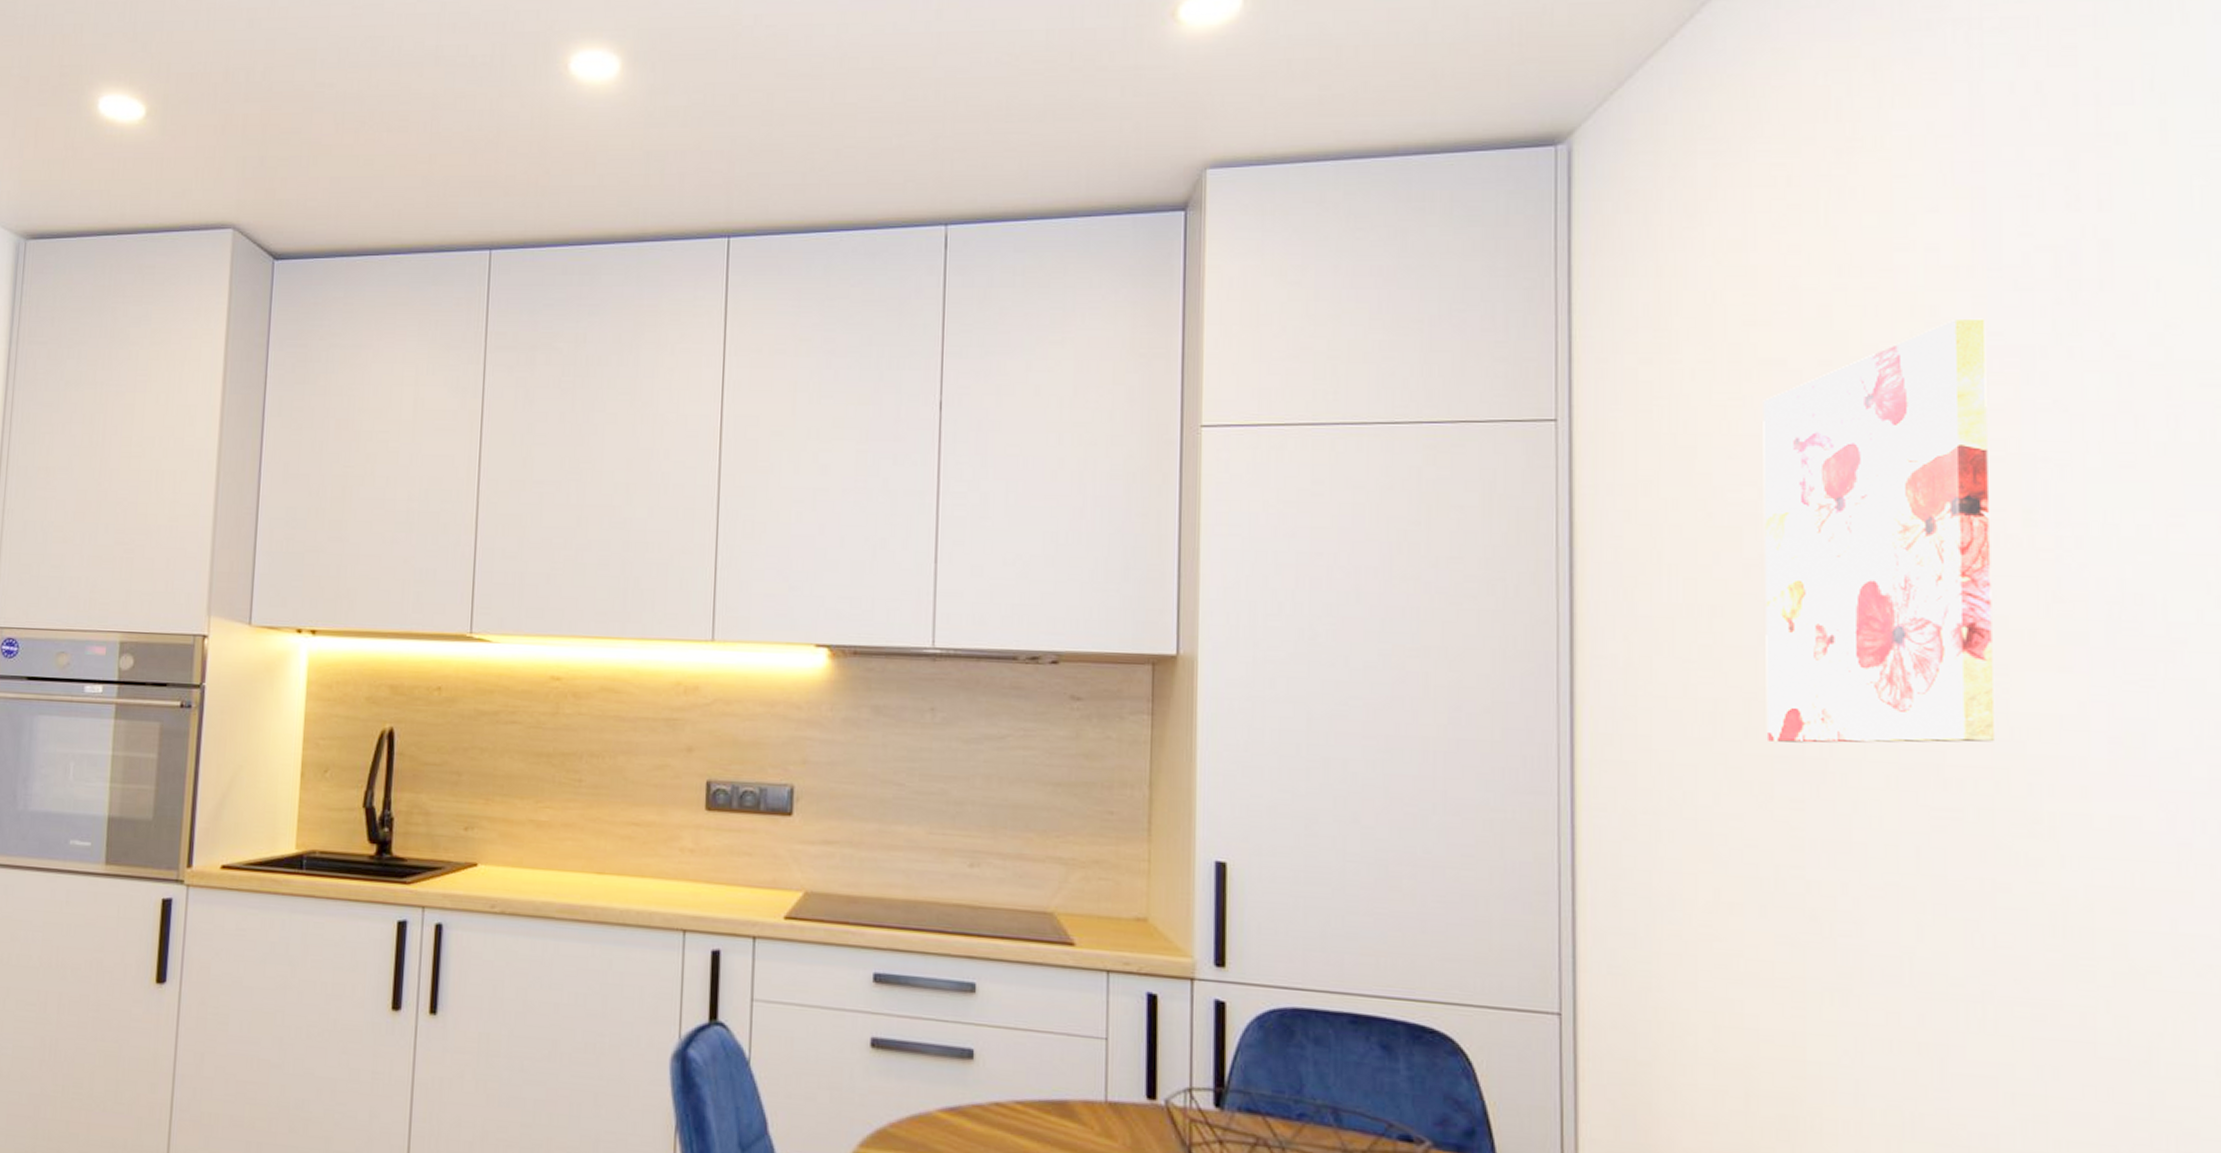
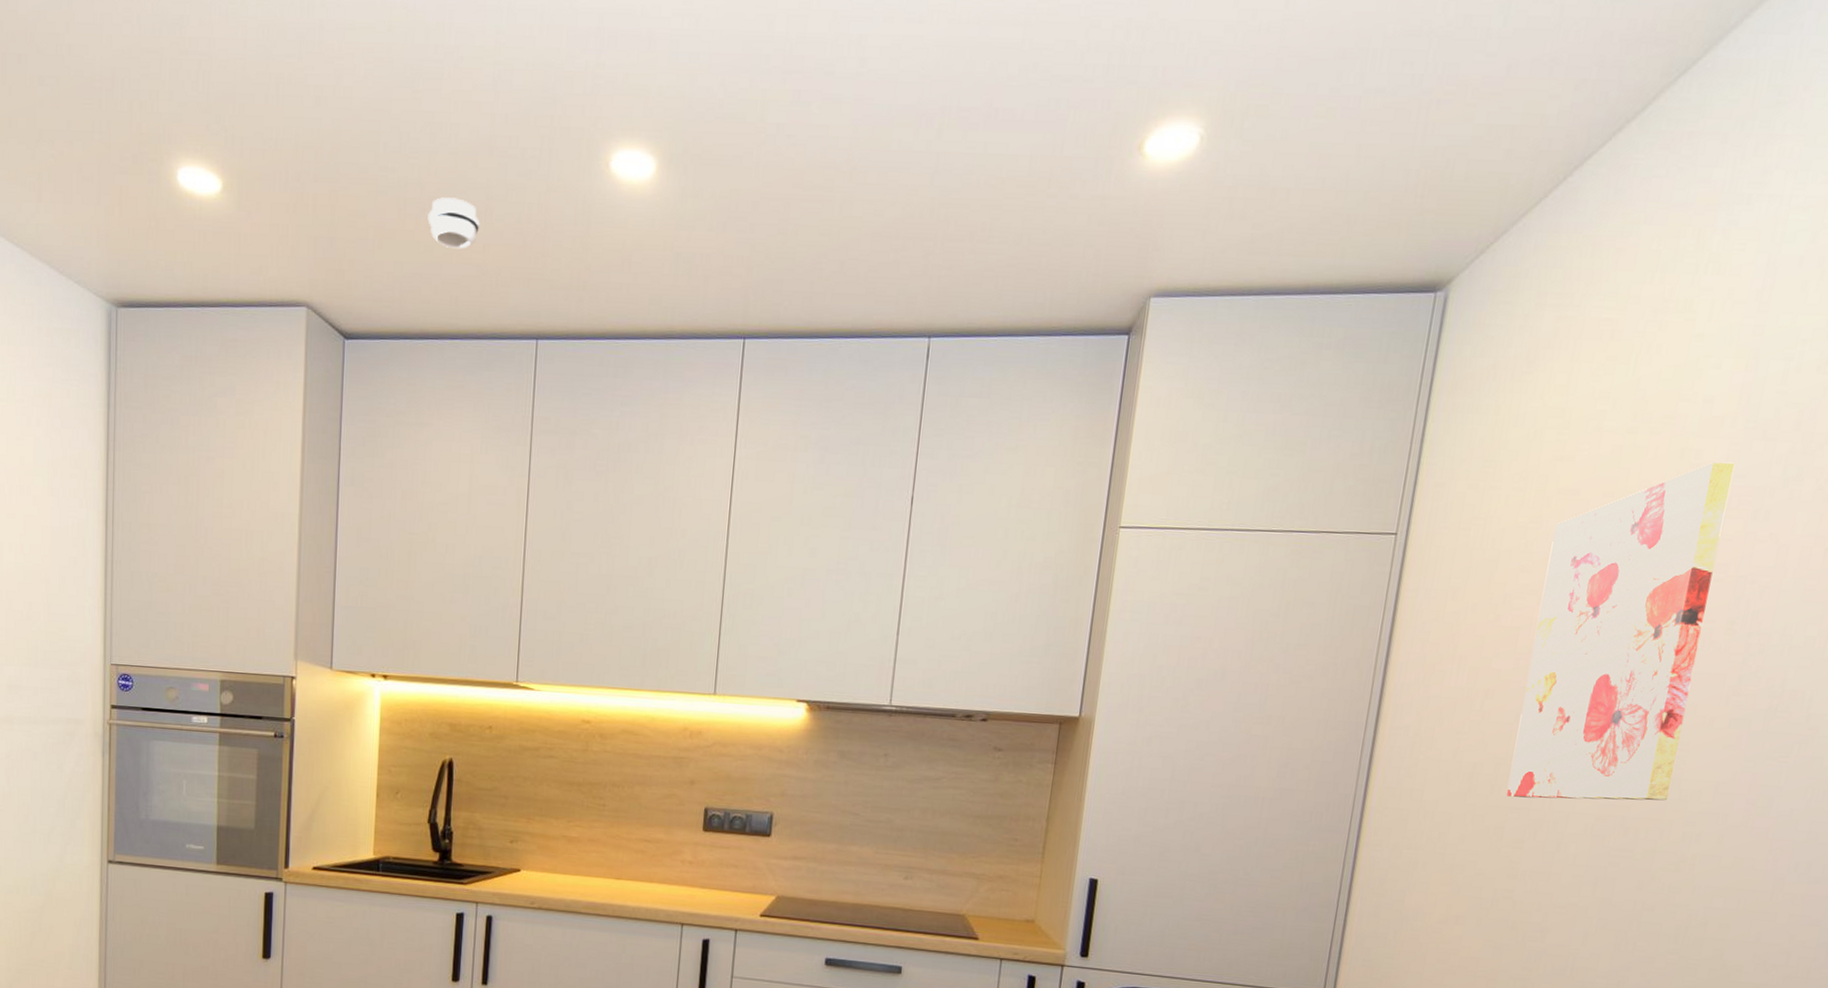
smoke detector: none [368,109,426,161] -> present [427,197,480,249]

